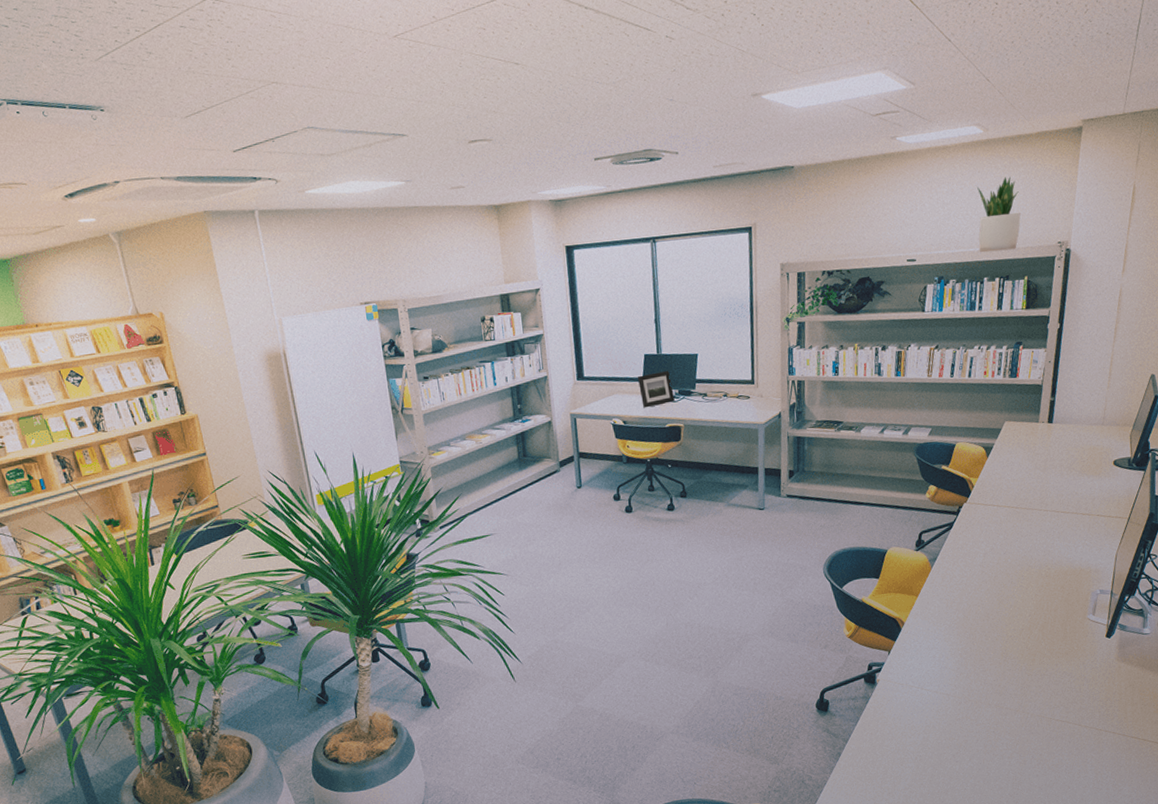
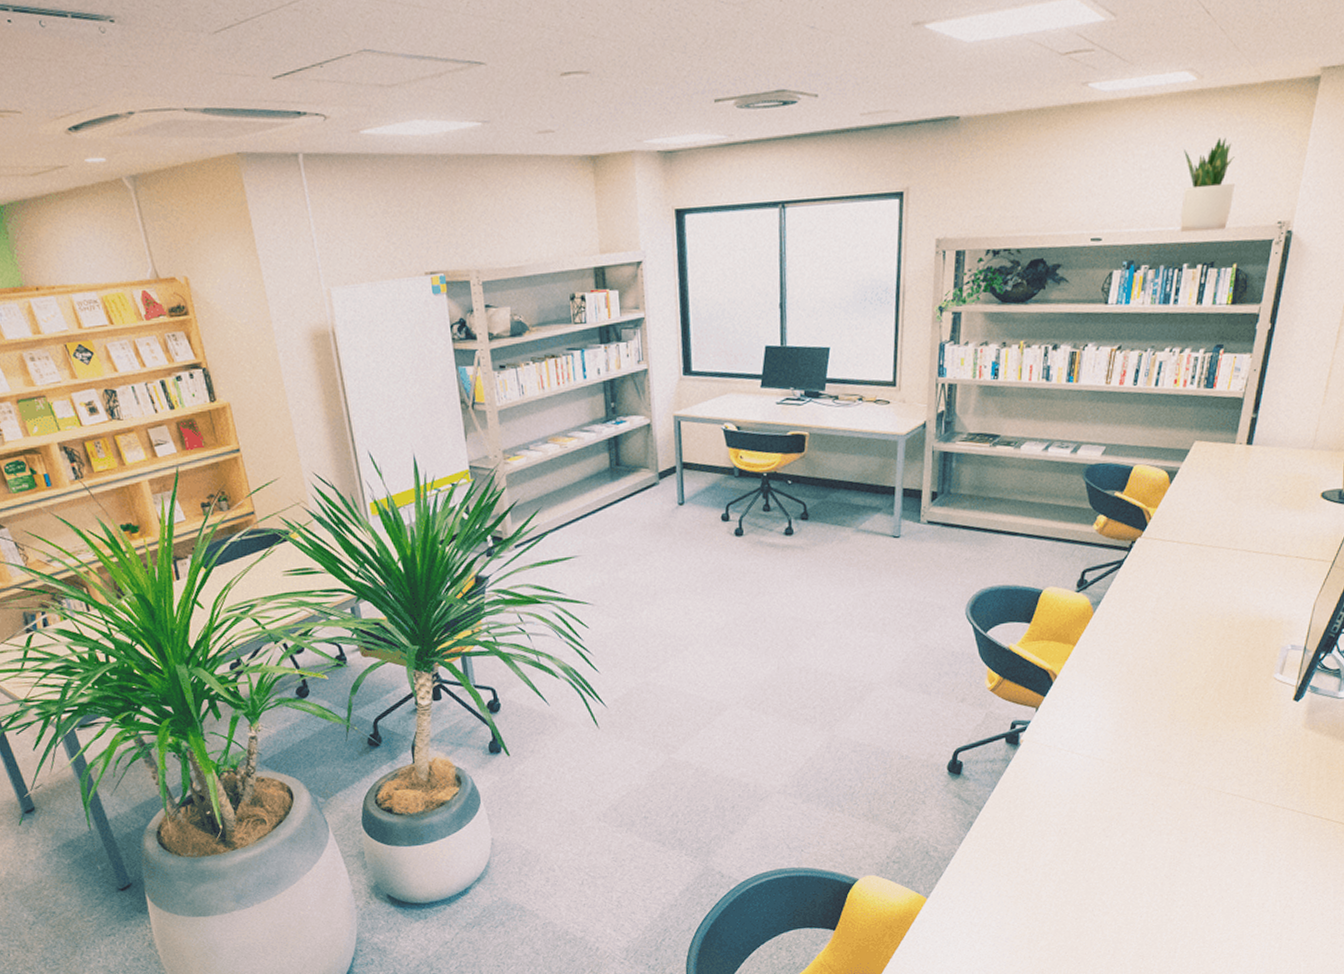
picture frame: present [637,370,675,408] -> none [755,366,799,412]

